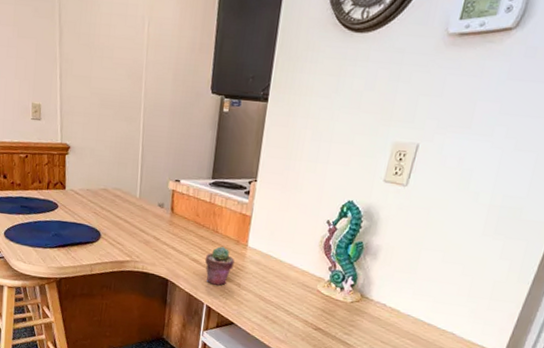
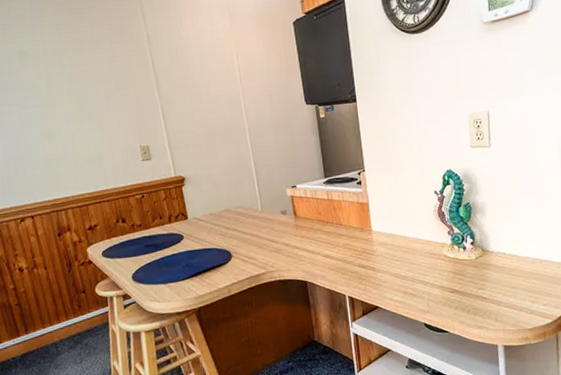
potted succulent: present [205,246,235,286] -> none [336,236,364,275]

